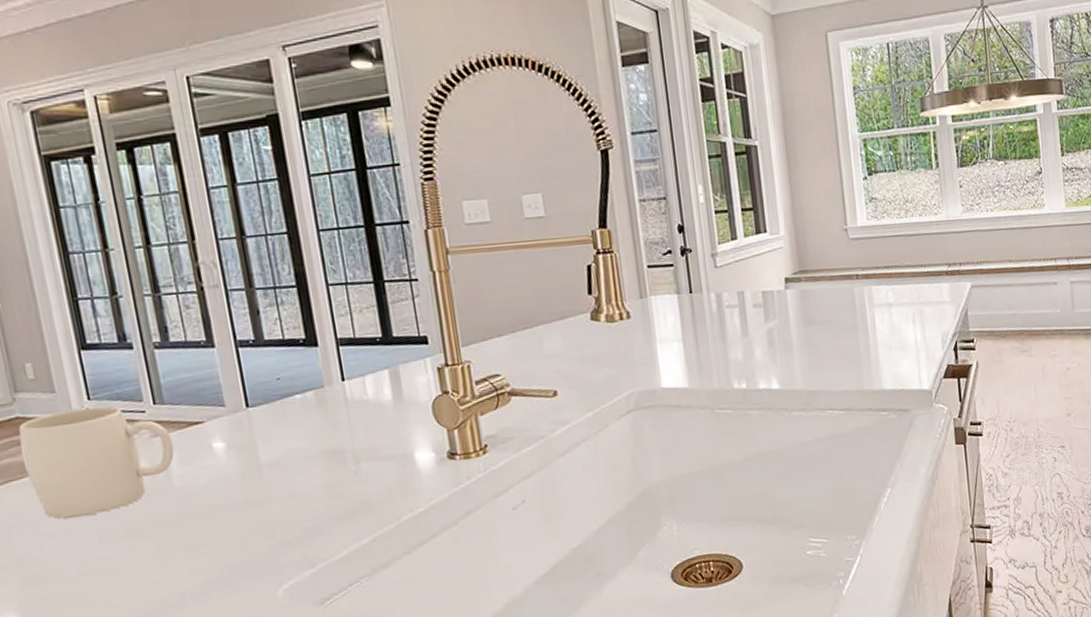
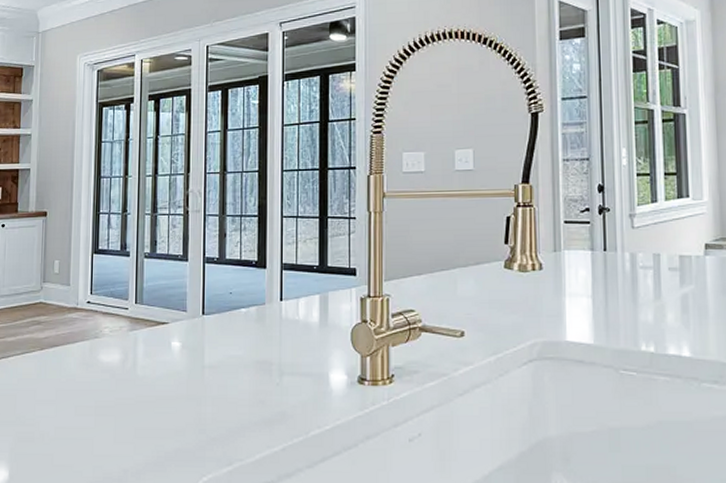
mug: present [18,406,175,519] -> none [37,300,143,391]

